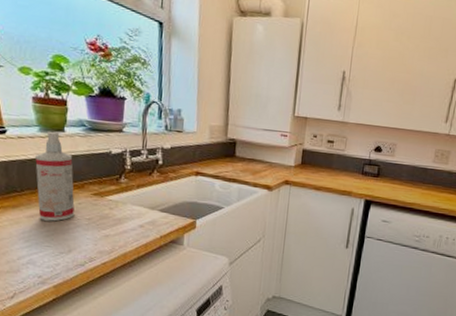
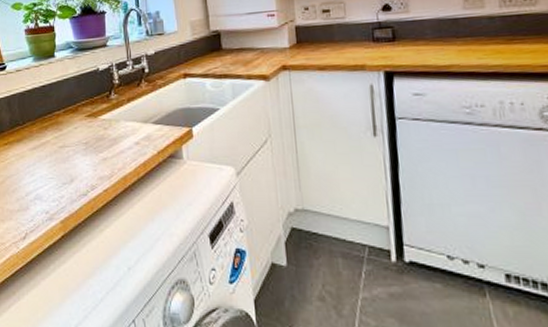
spray bottle: present [35,131,75,222] -> none [33,58,73,151]

